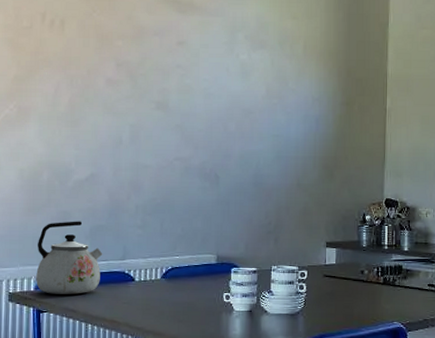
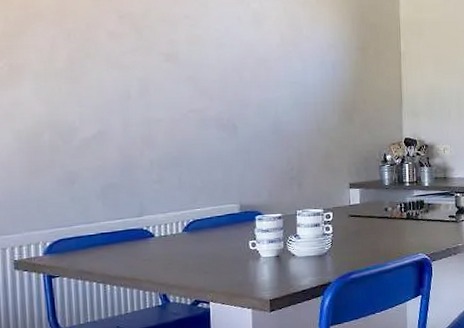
kettle: present [36,221,103,295] -> none [43,180,118,258]

